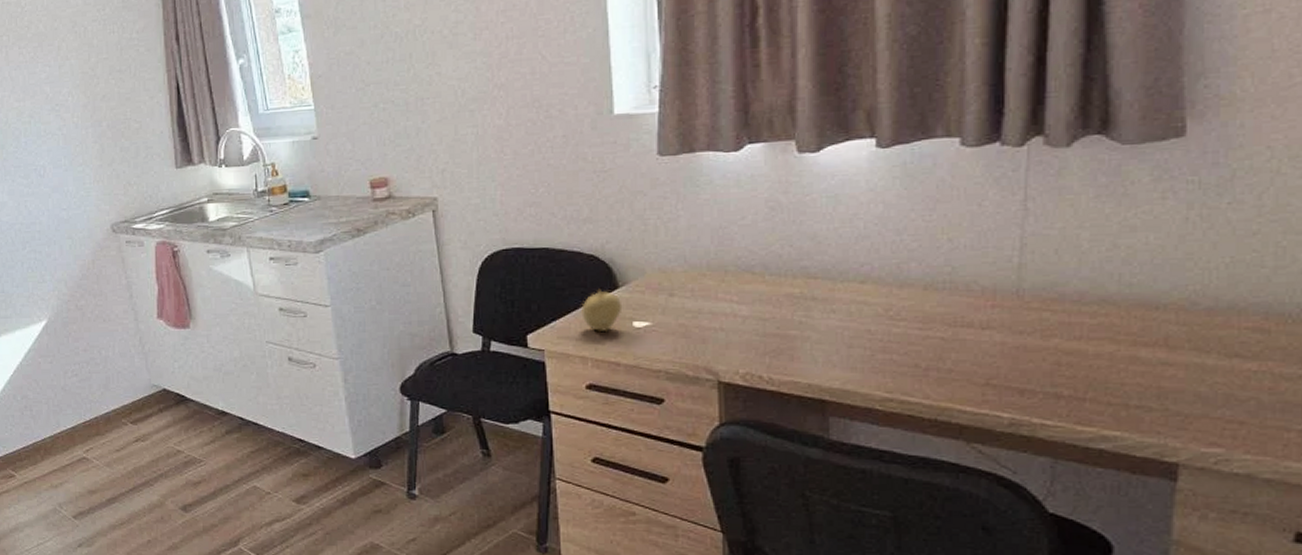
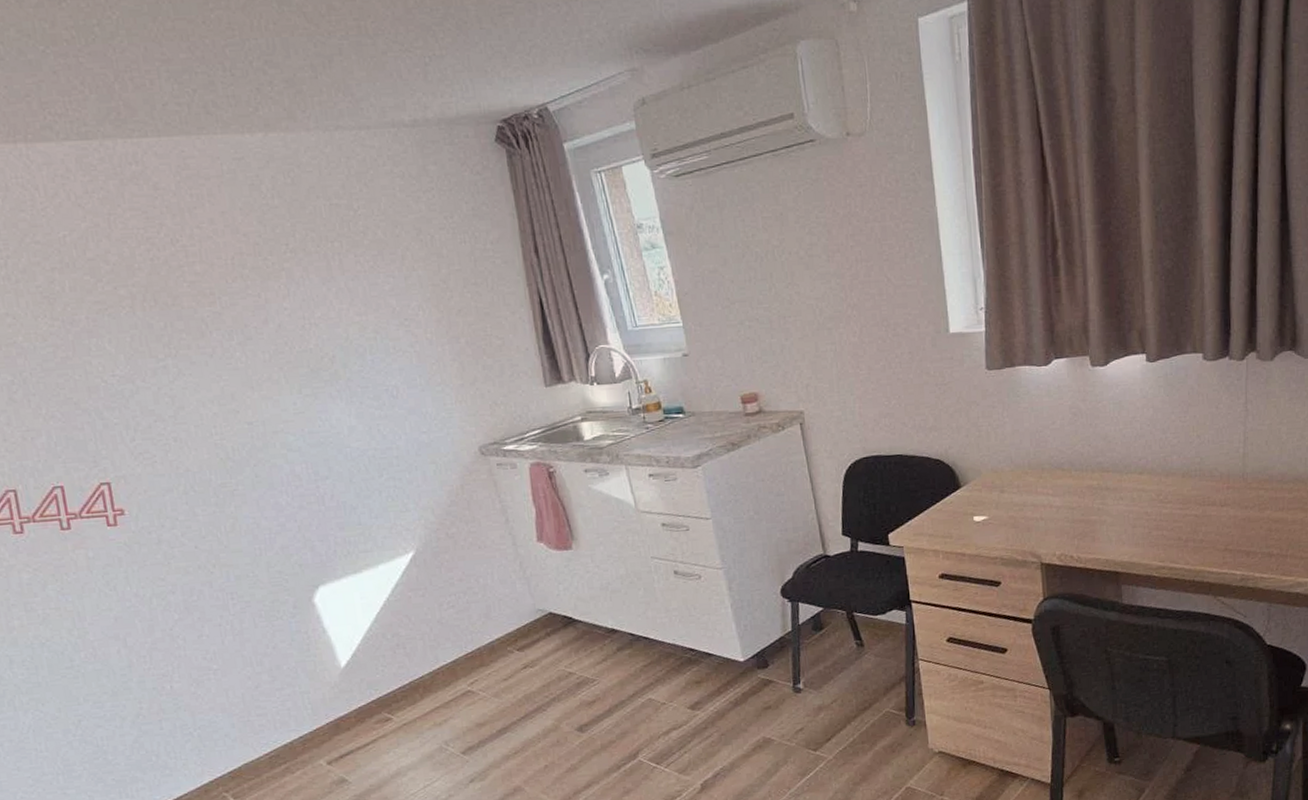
fruit: present [581,289,623,331] -> none [931,489,965,527]

